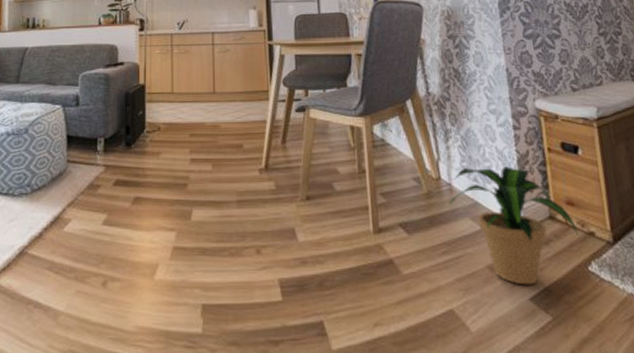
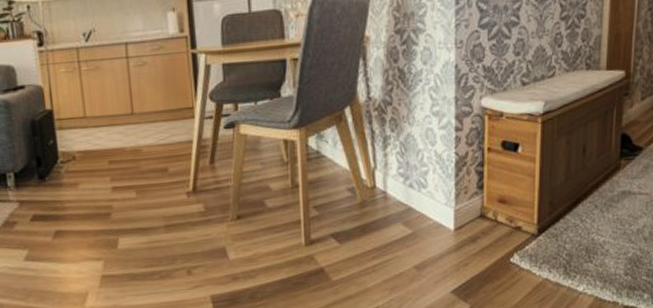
potted plant: present [448,166,579,285] -> none [381,170,506,280]

